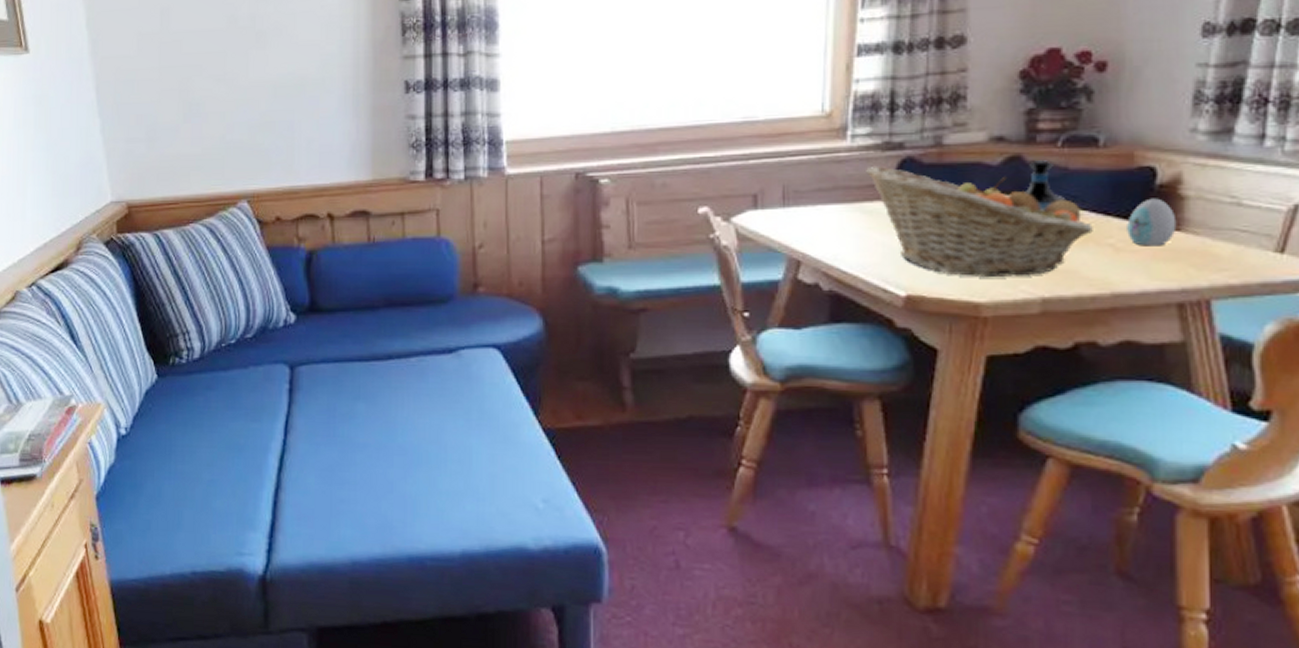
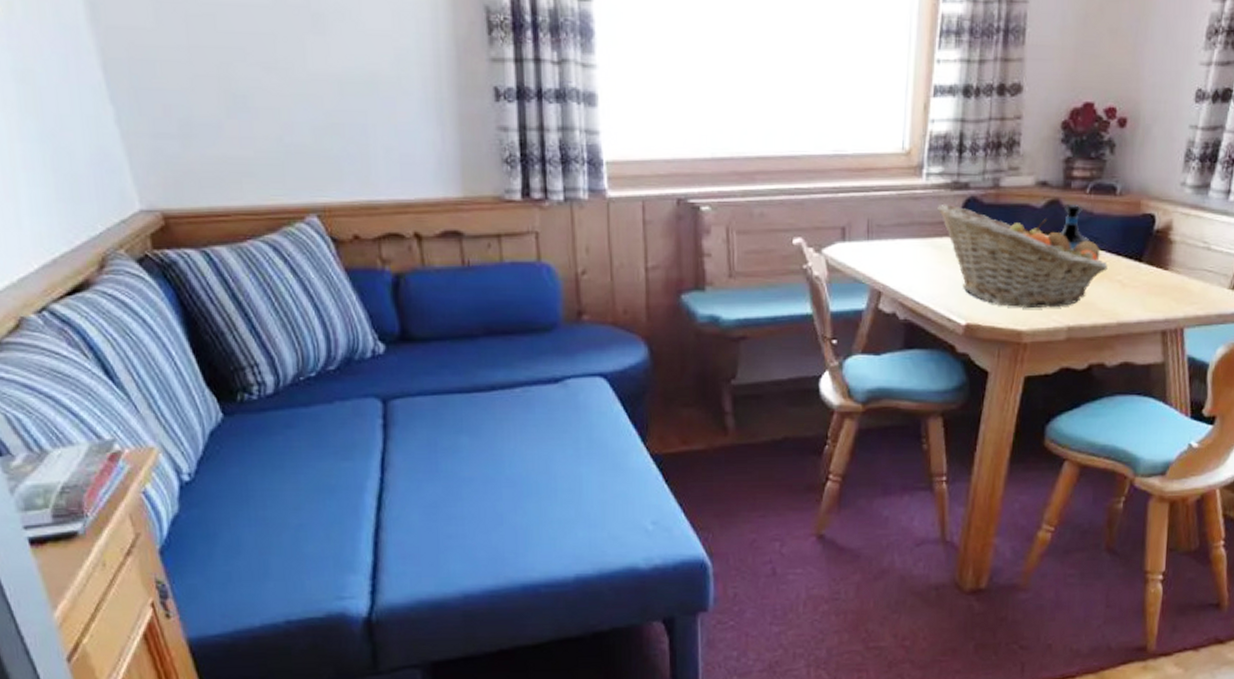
decorative egg: present [1127,198,1177,246] -> none [1131,241,1166,283]

